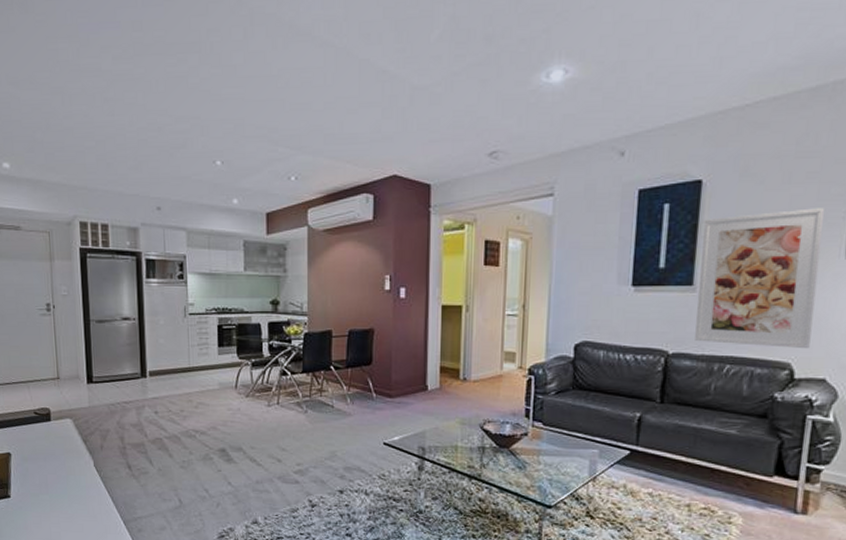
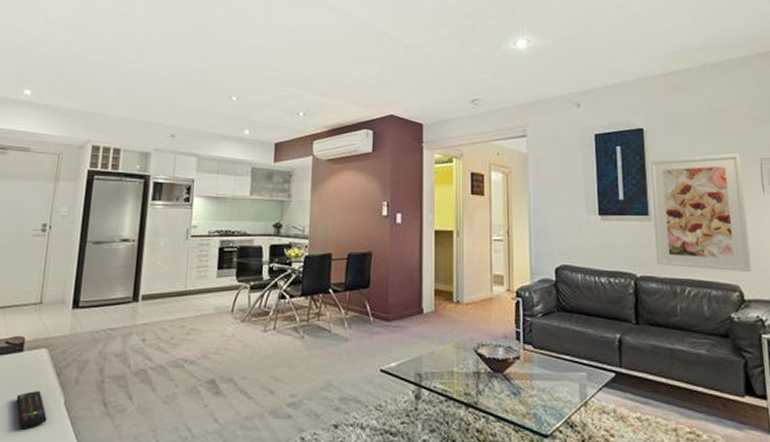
remote control: none [52,454,82,485] -> present [16,390,47,428]

